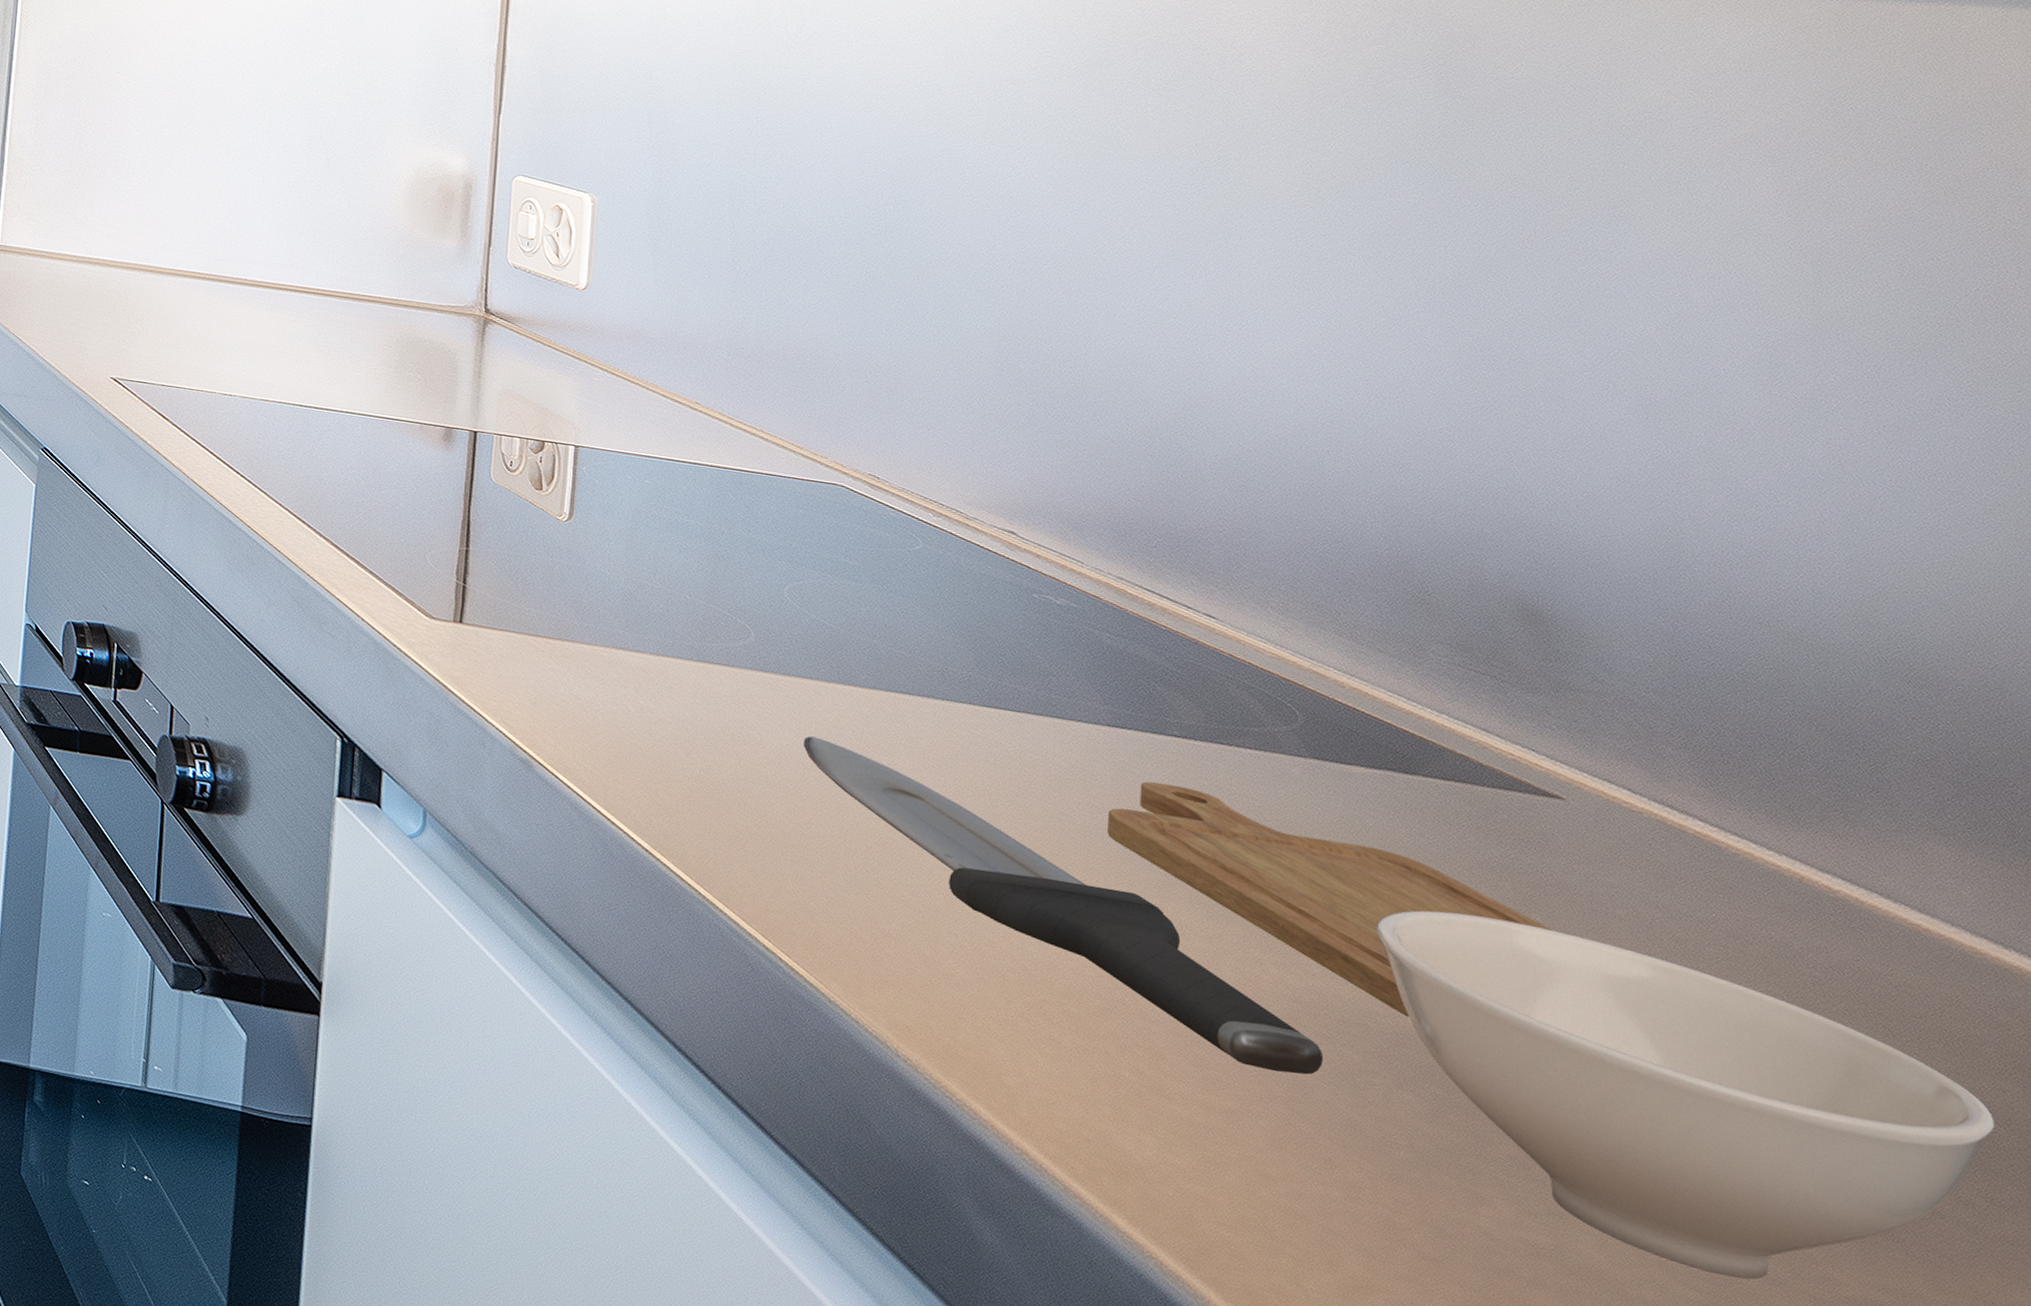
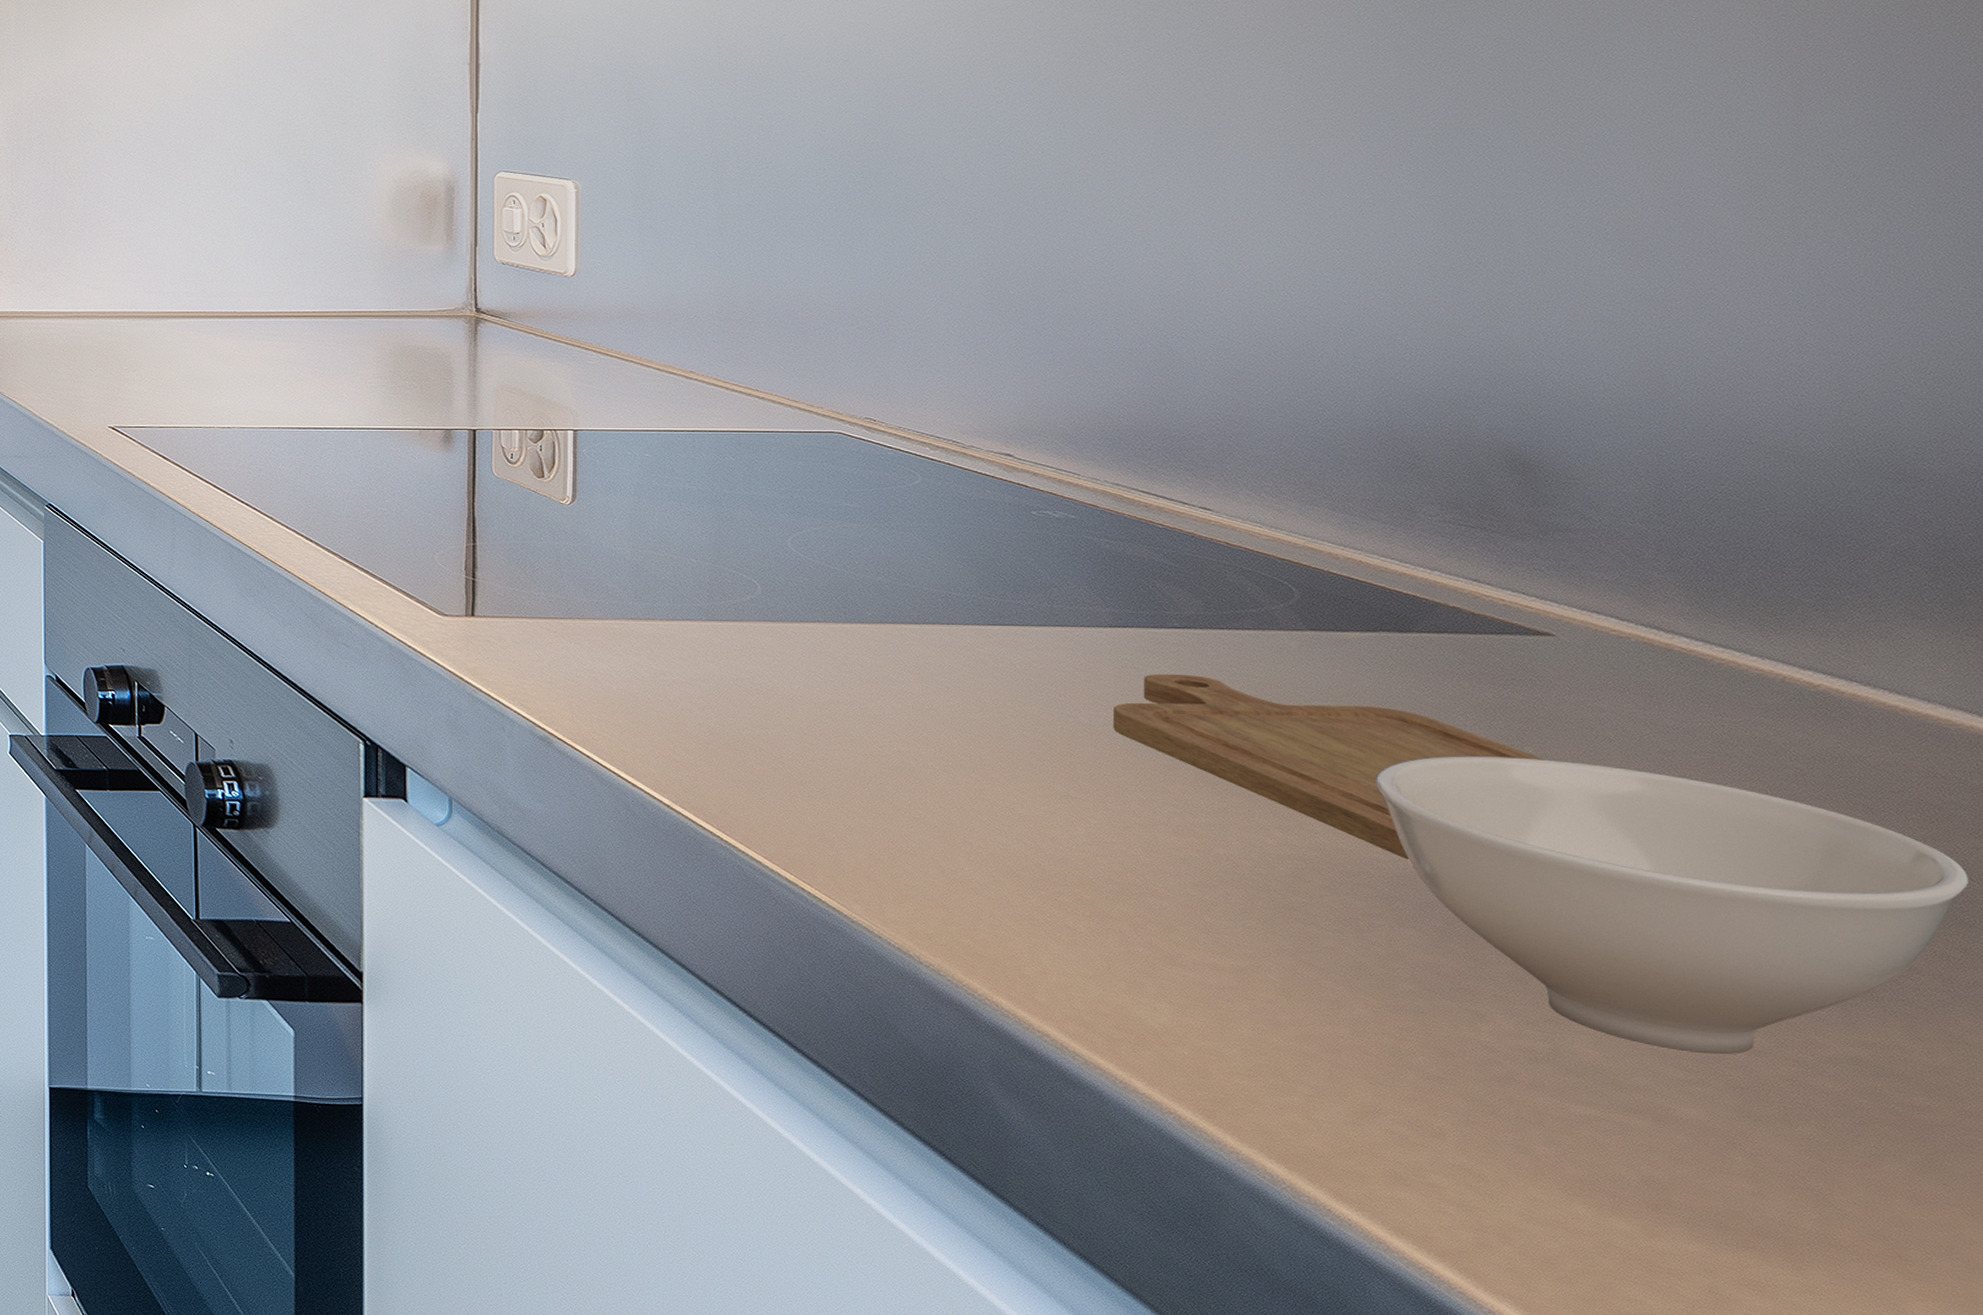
knife: present [802,736,1324,1075] -> none [814,677,1328,927]

